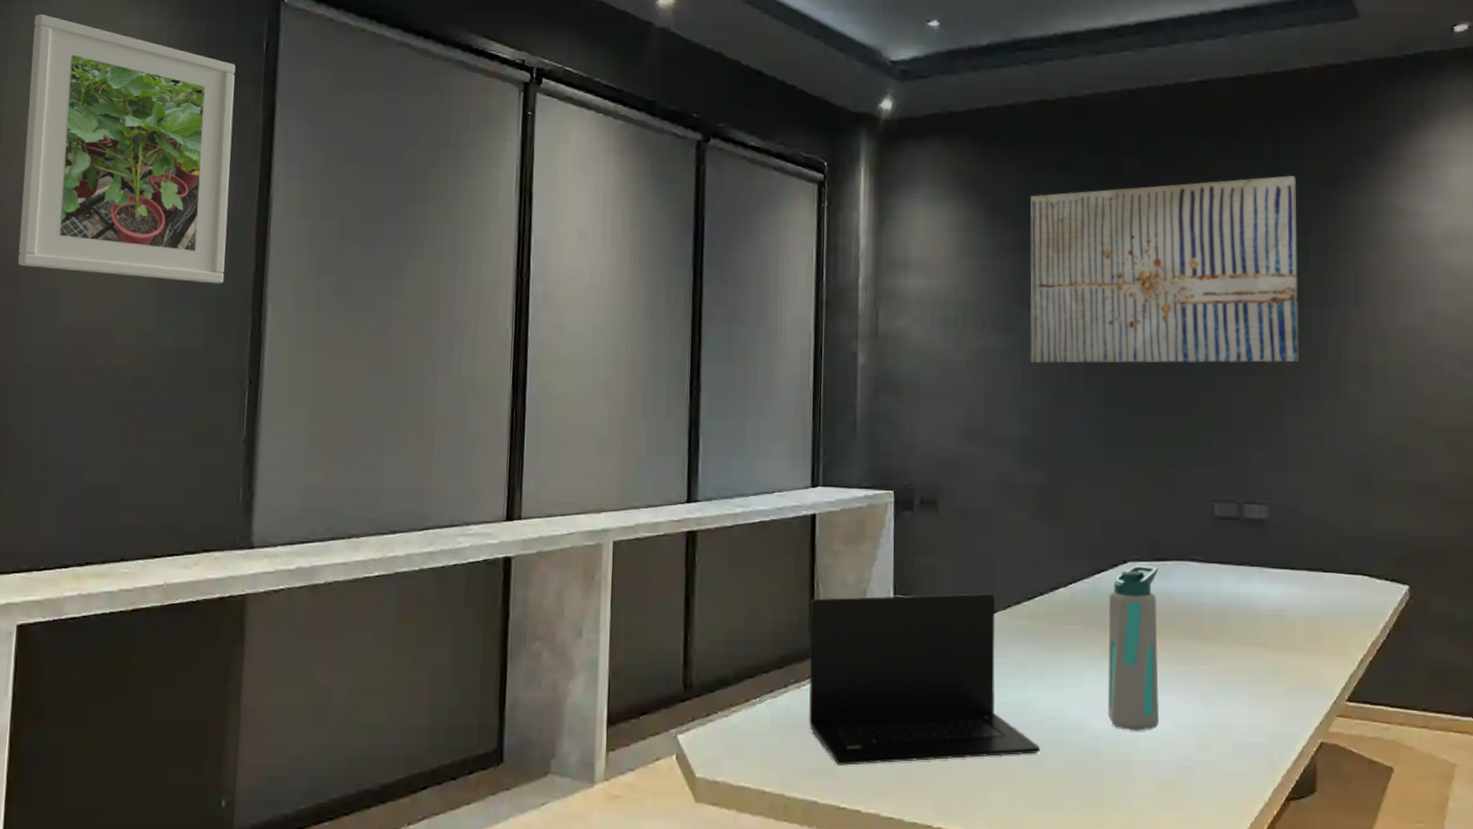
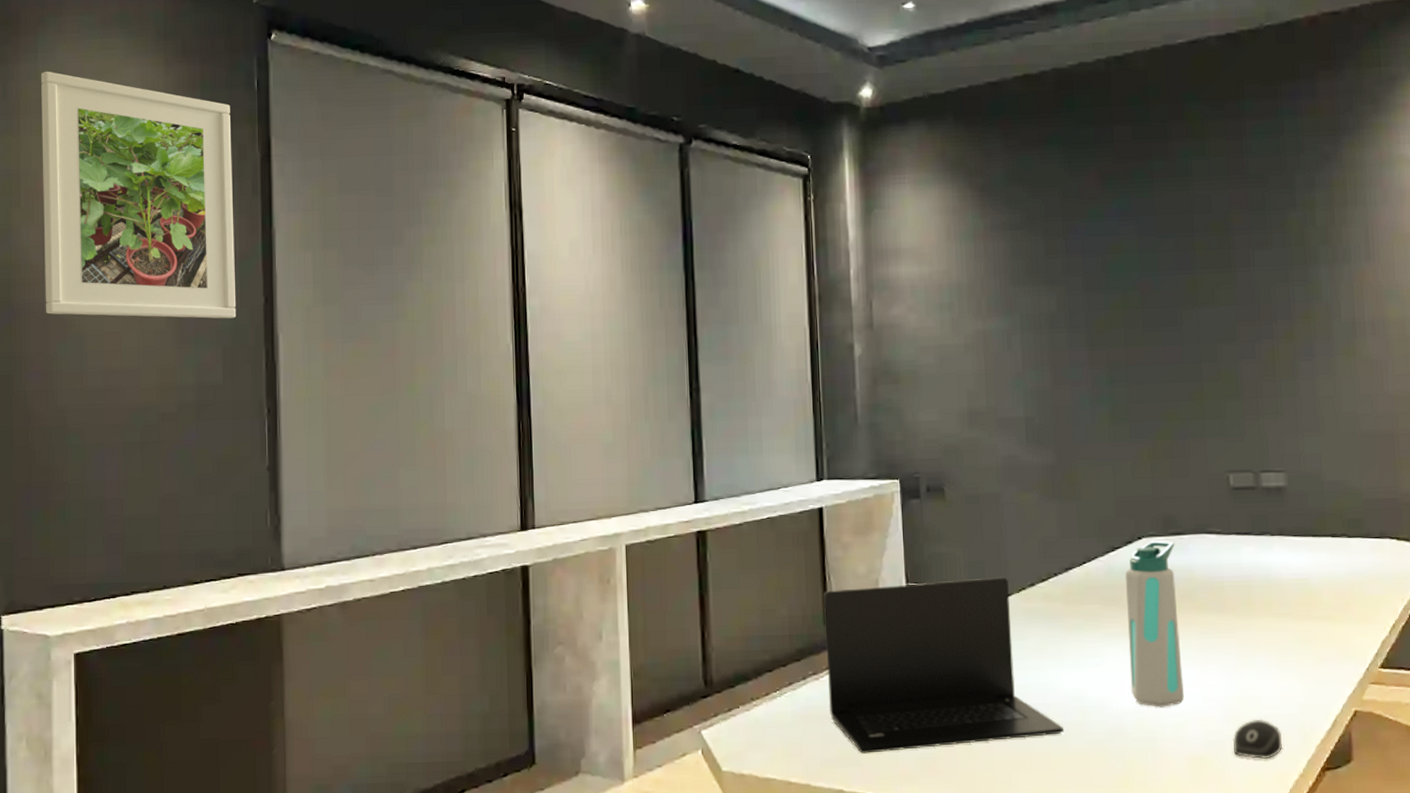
wall art: present [1029,176,1299,364] -> none [1019,132,1309,344]
computer mouse: none [1202,746,1251,786] -> present [1232,719,1283,759]

